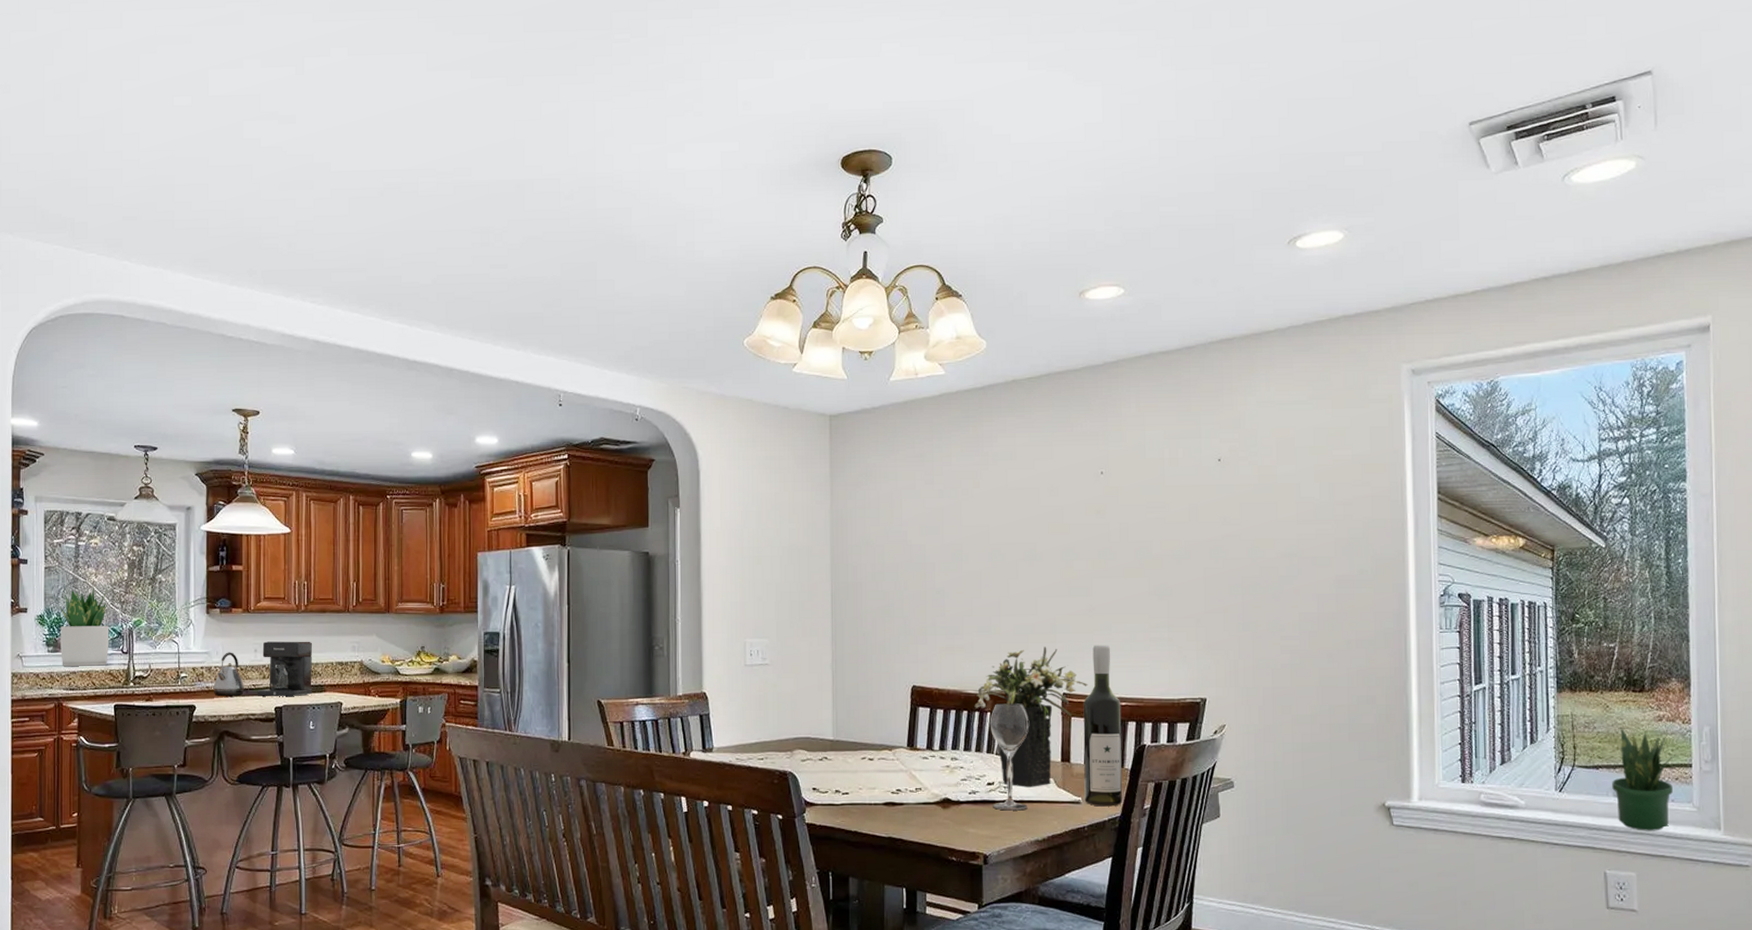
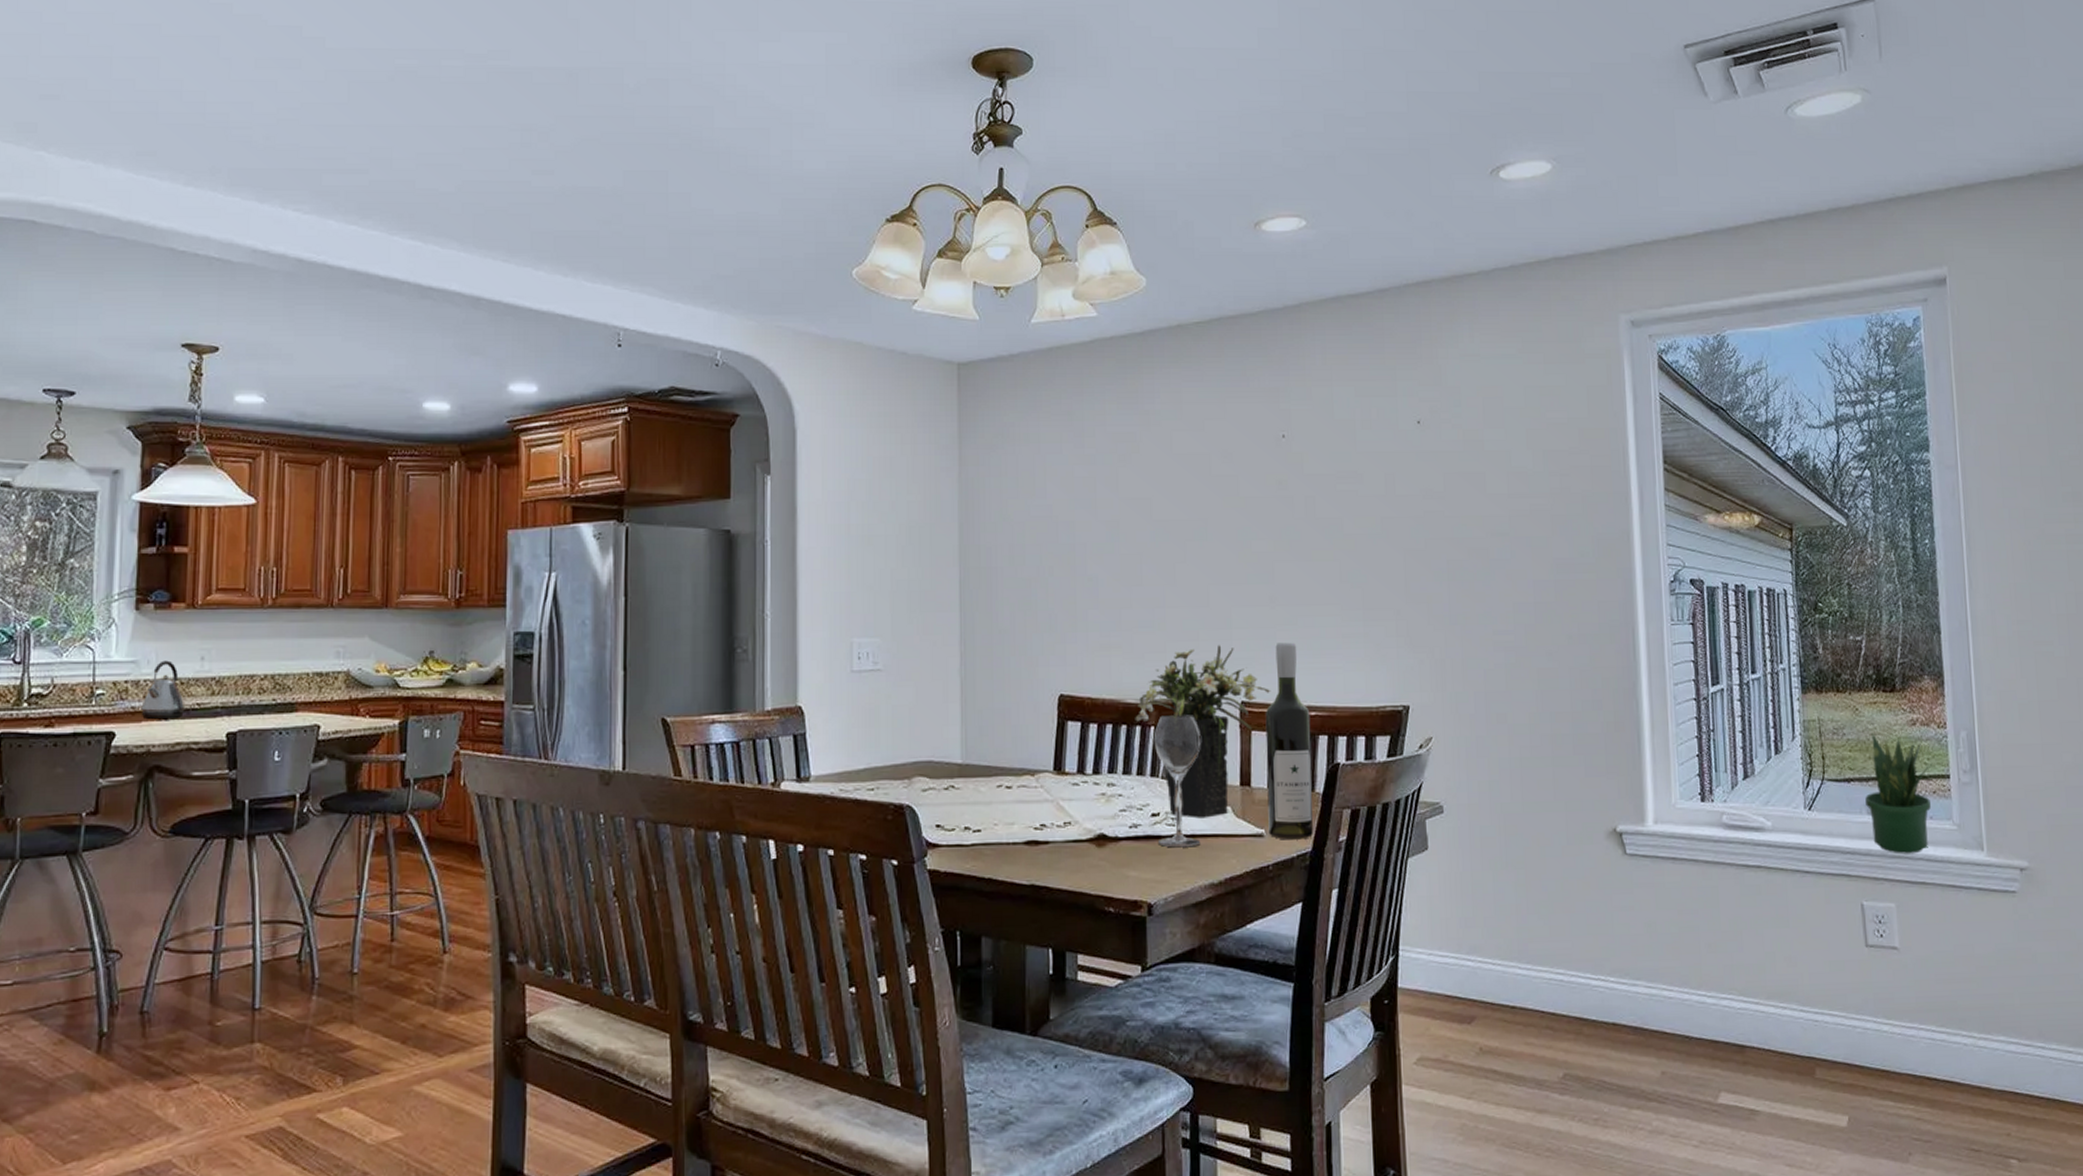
coffee maker: present [257,641,313,697] -> none [202,645,282,719]

